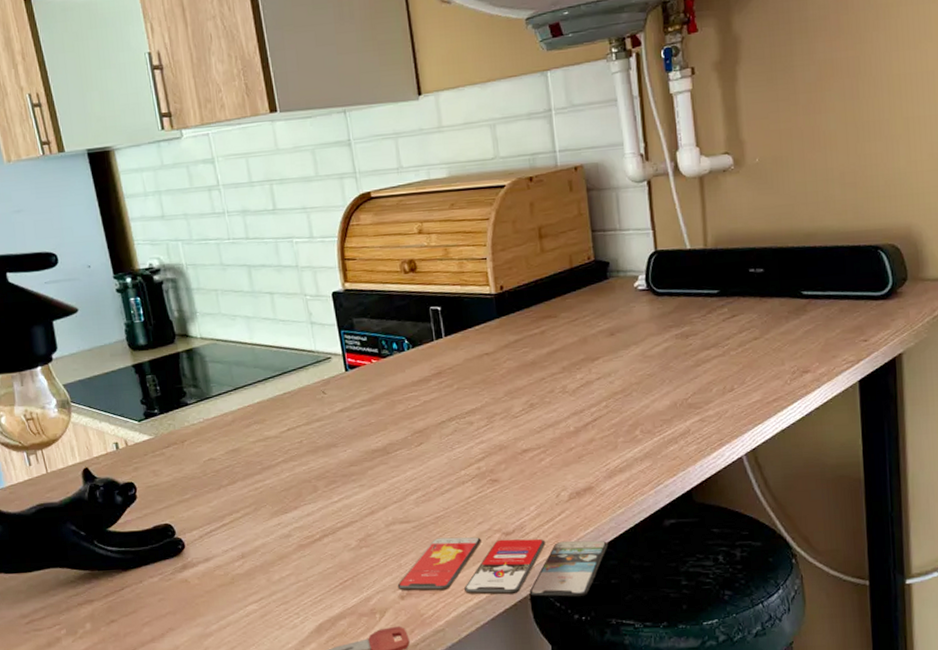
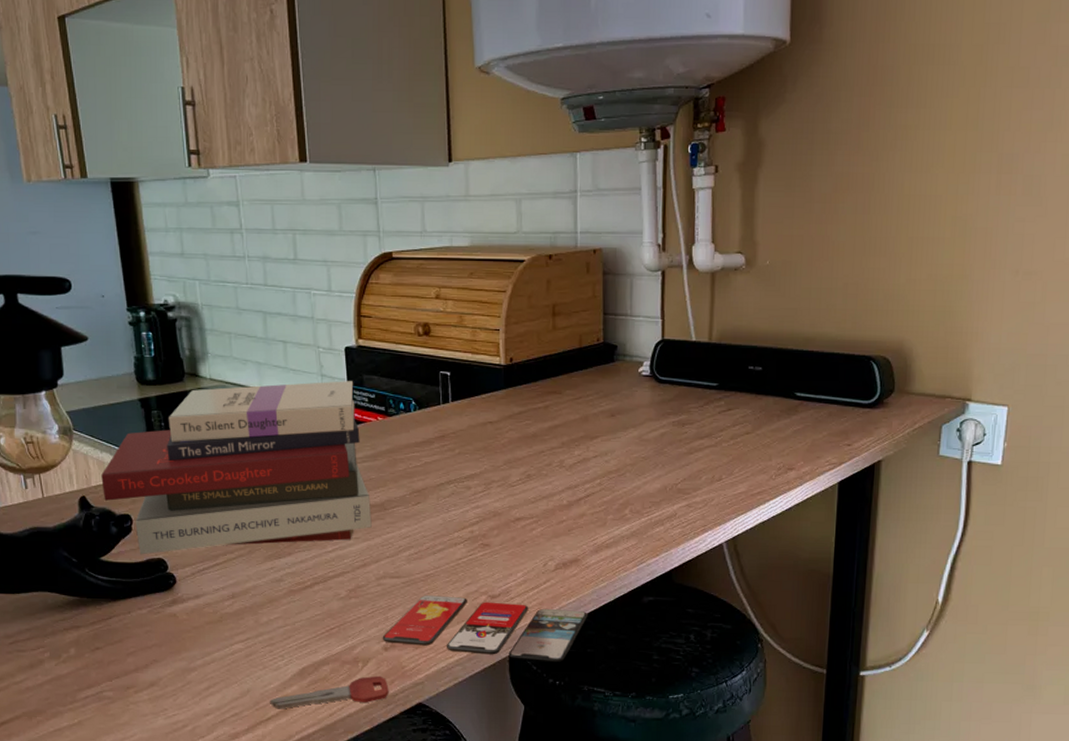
books: none [102,326,376,522] -> present [101,381,372,555]

